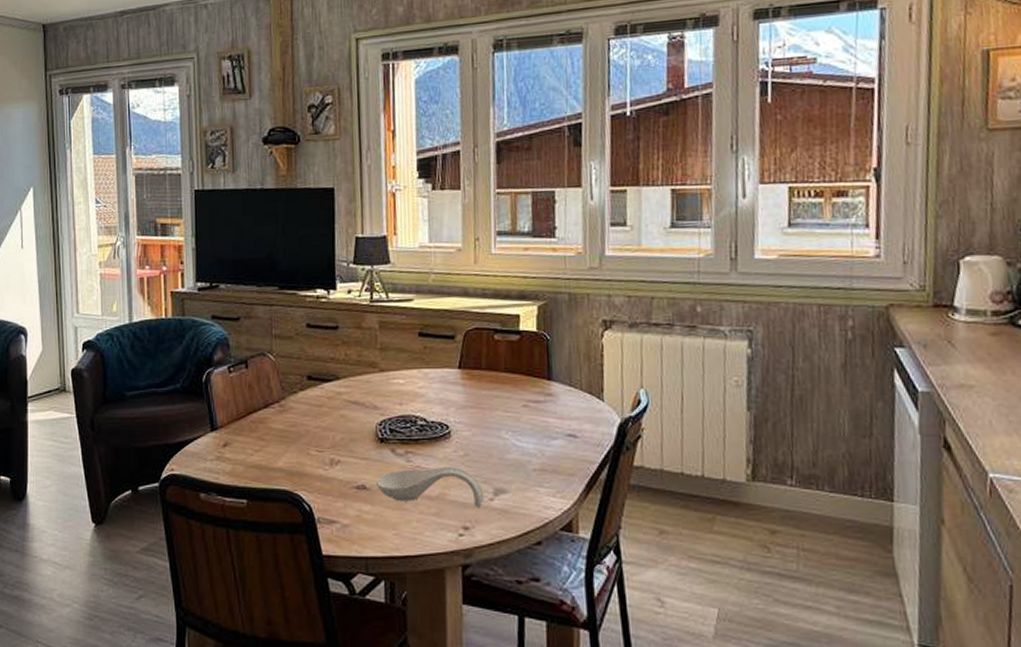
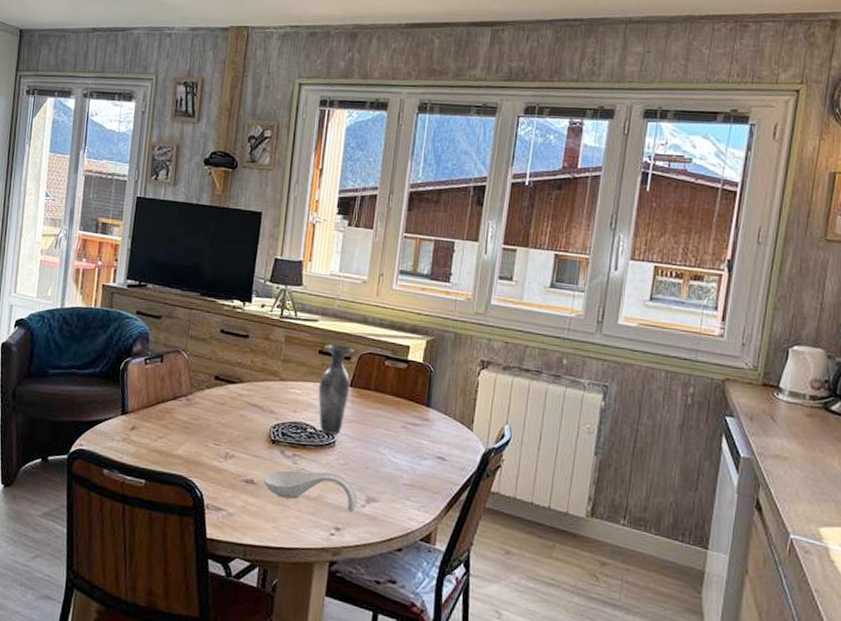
vase: none [423,323,459,424] -> present [318,344,355,435]

